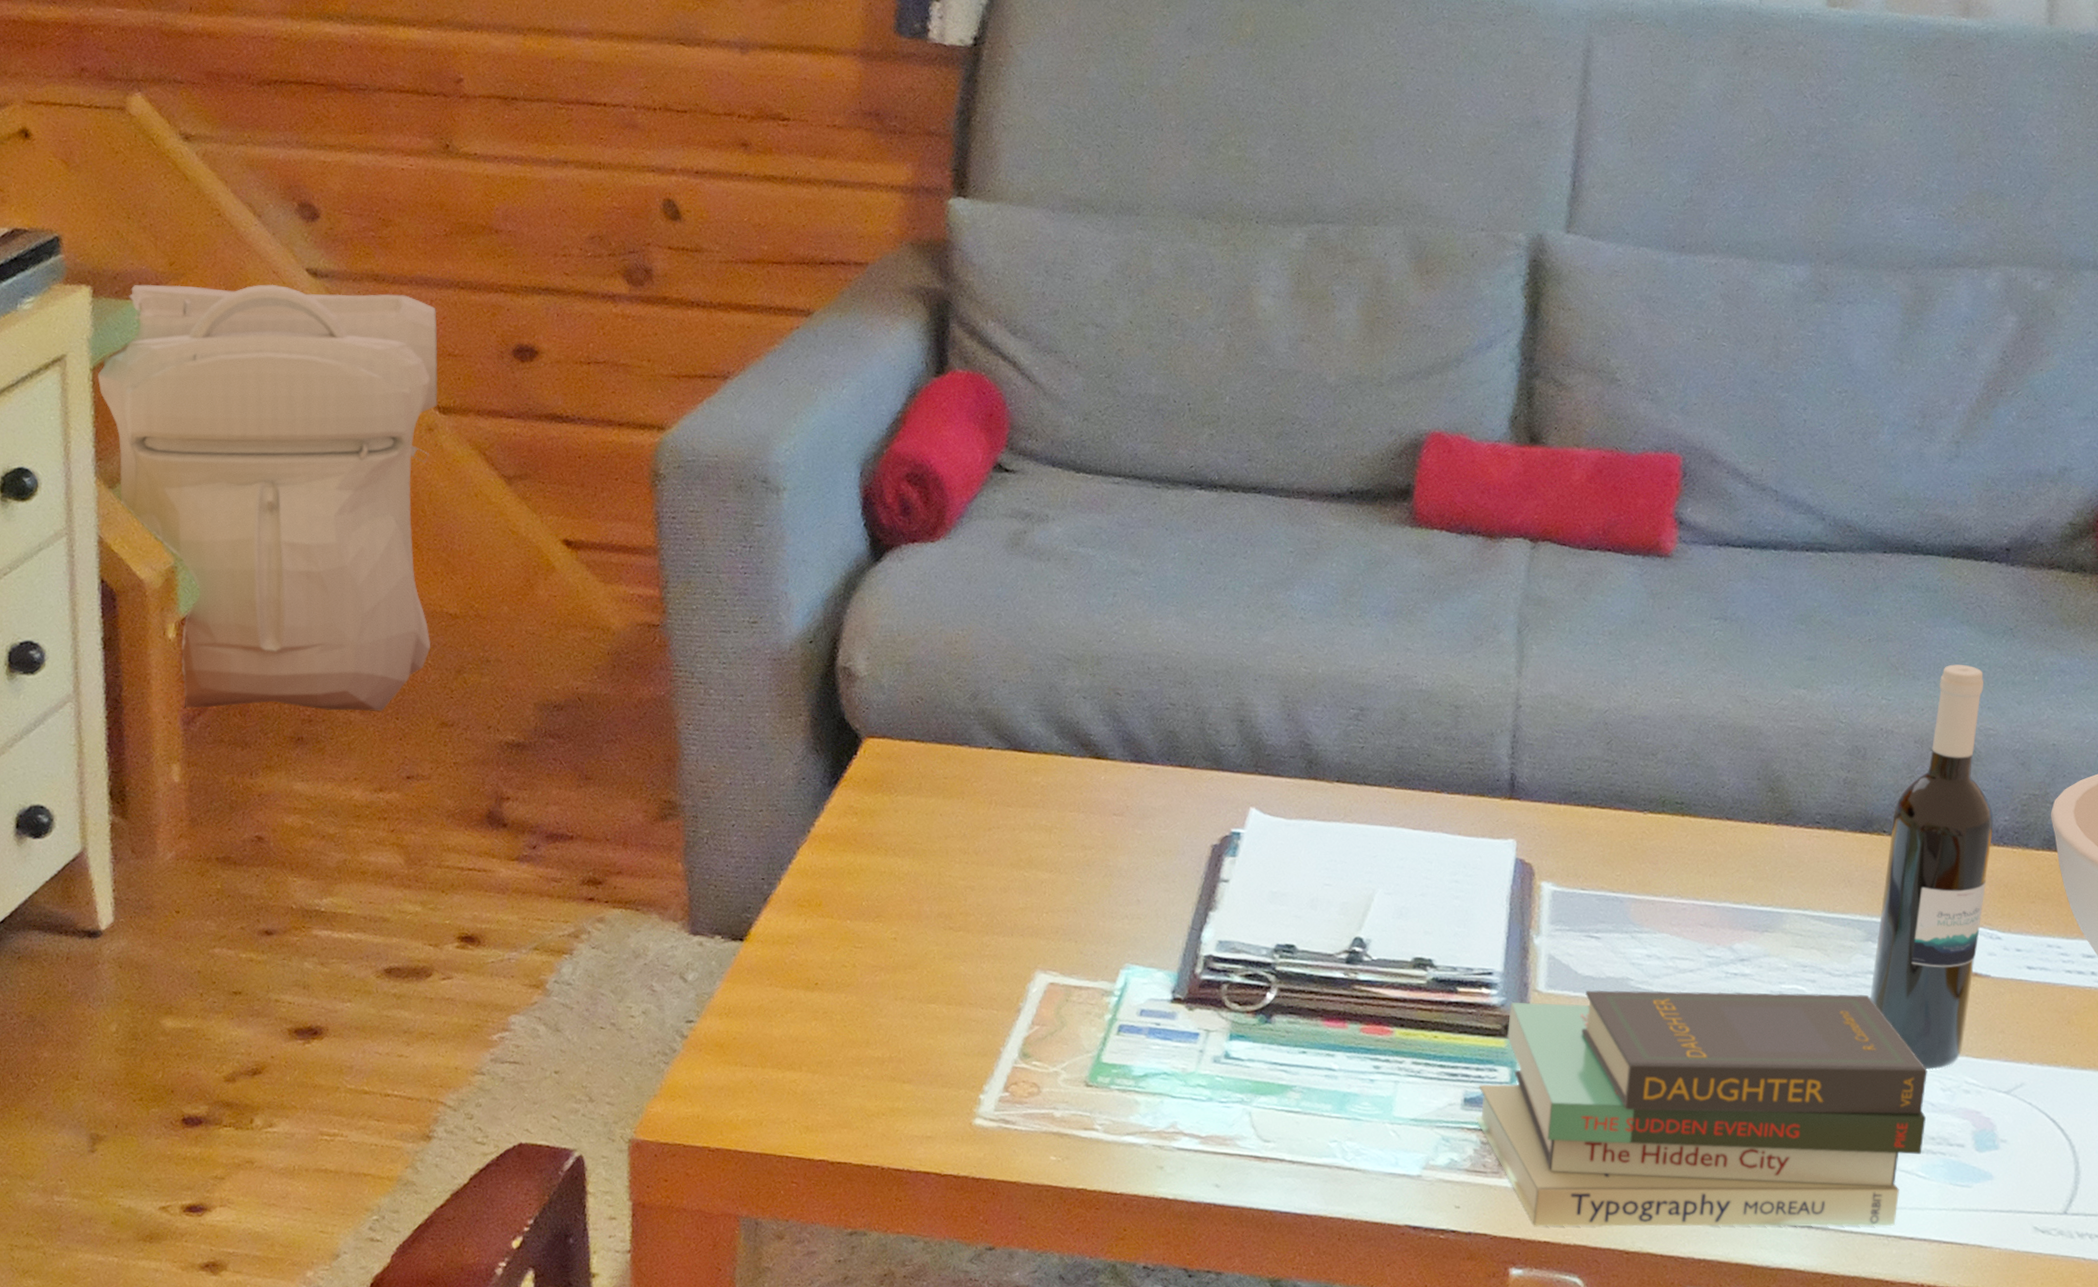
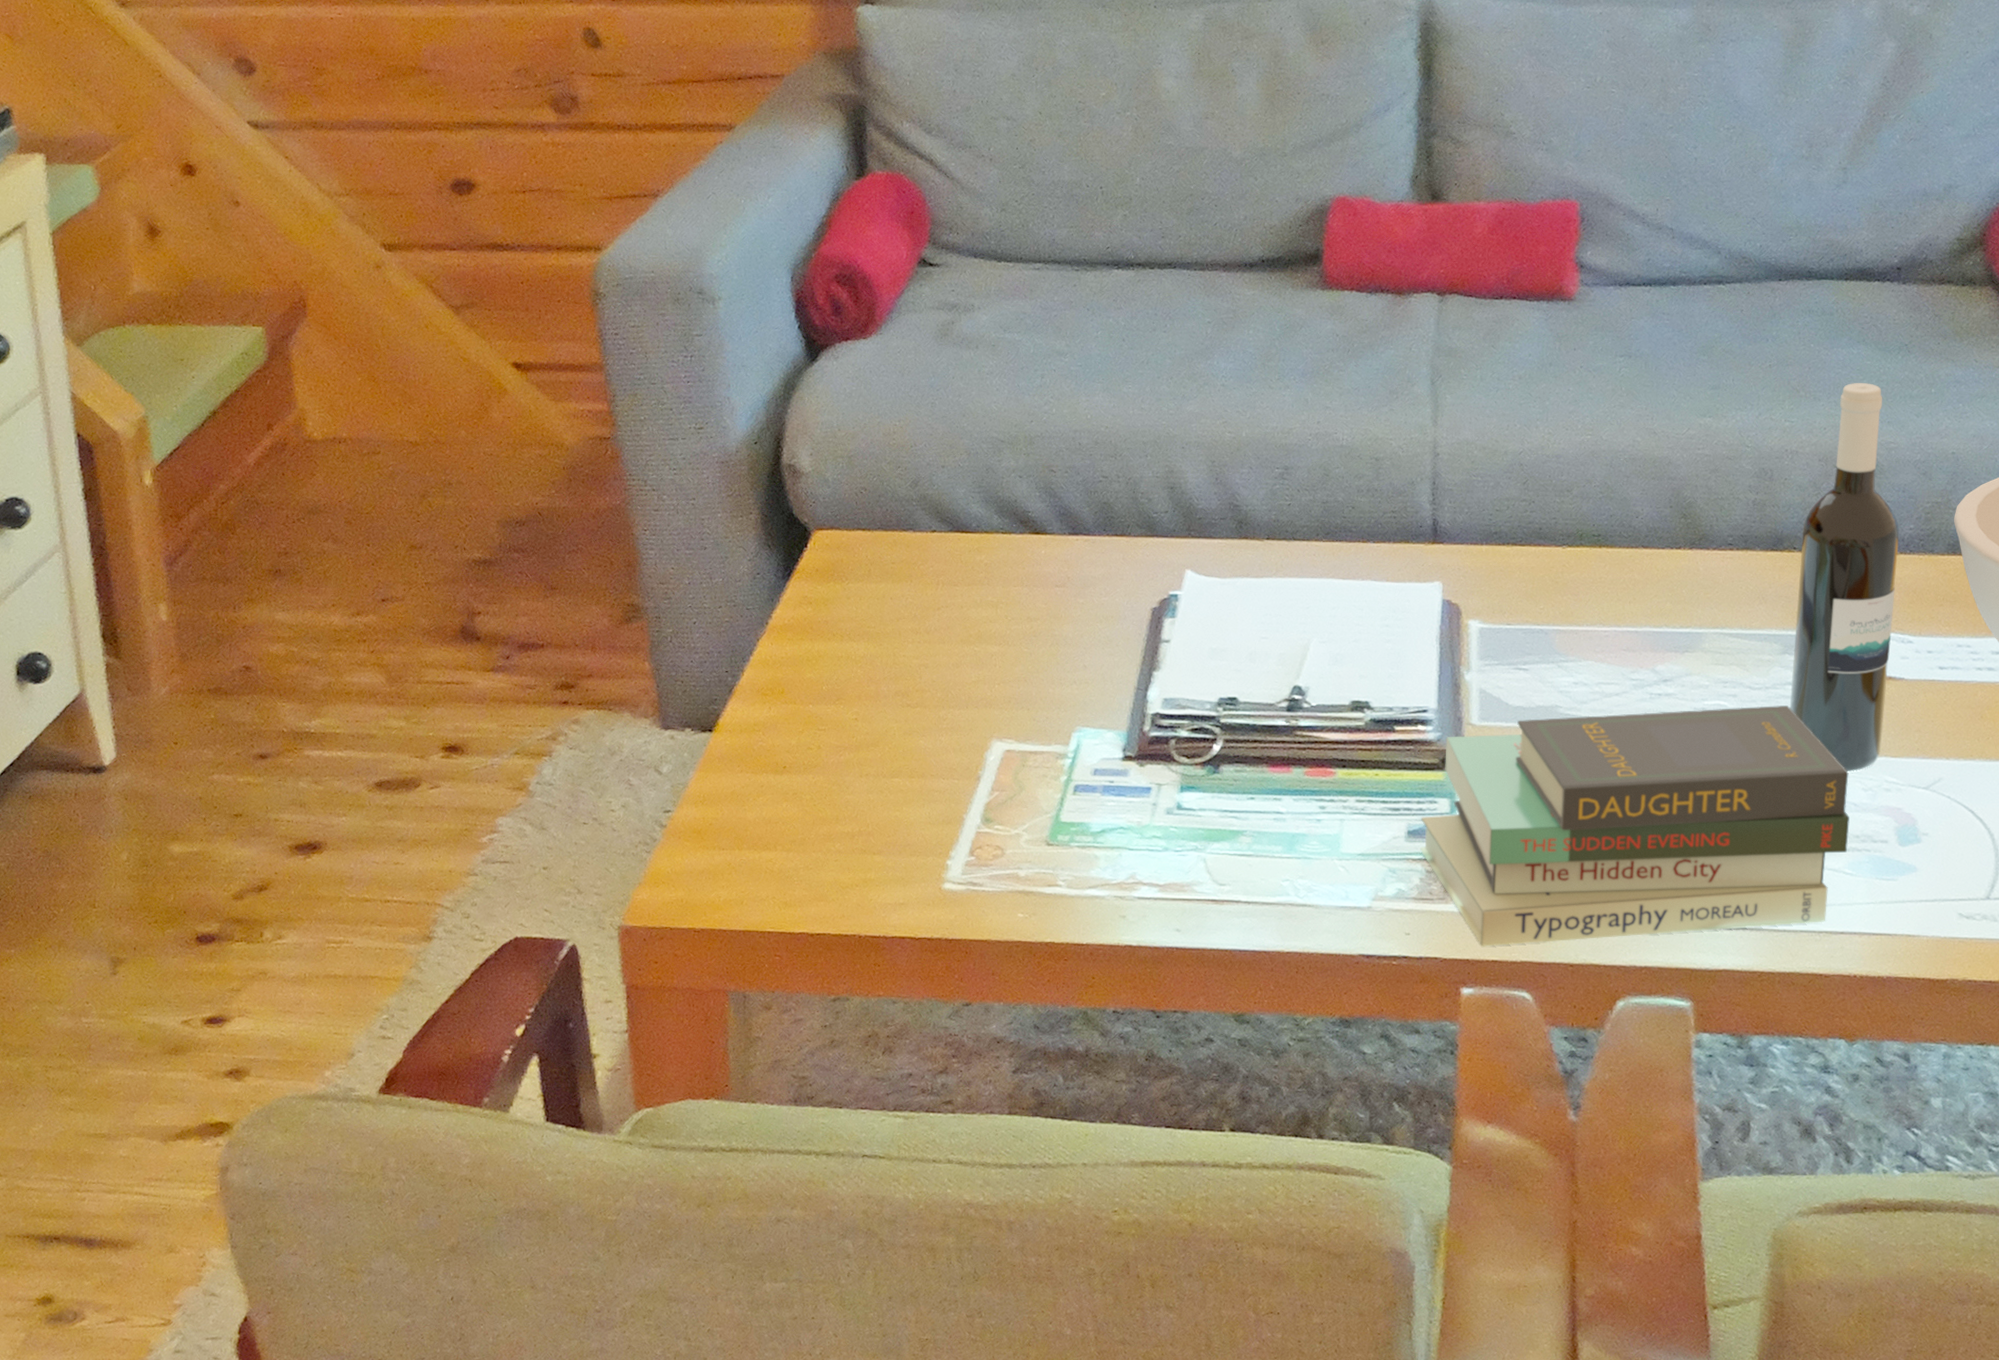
backpack: present [98,284,439,712] -> none [58,138,395,551]

